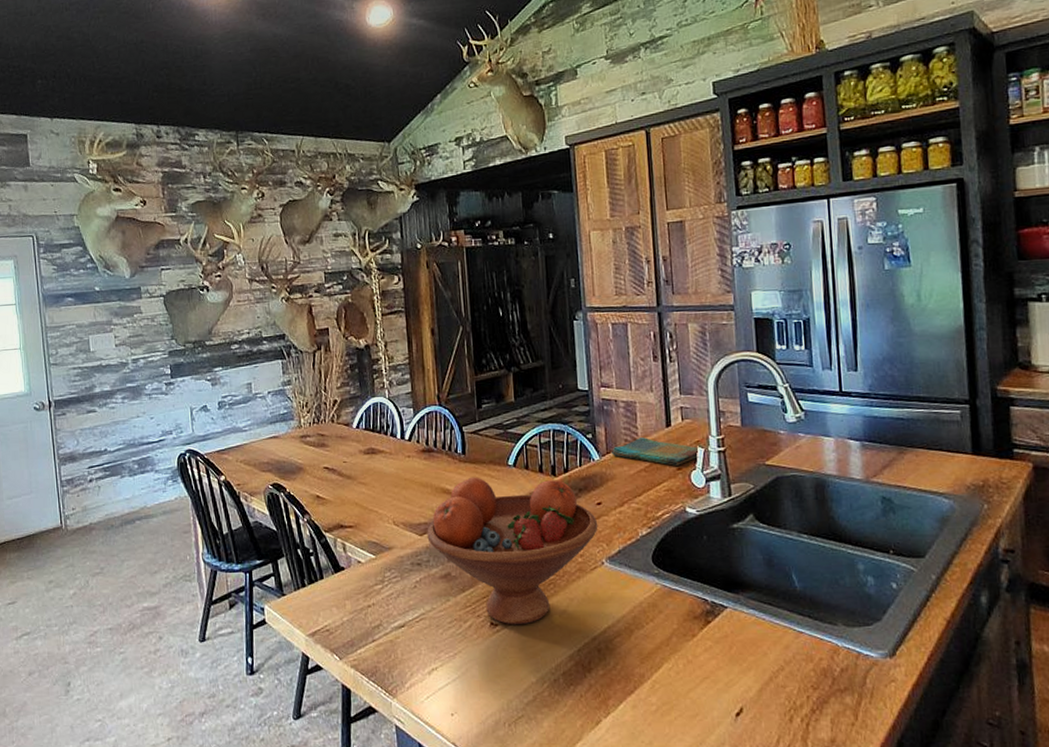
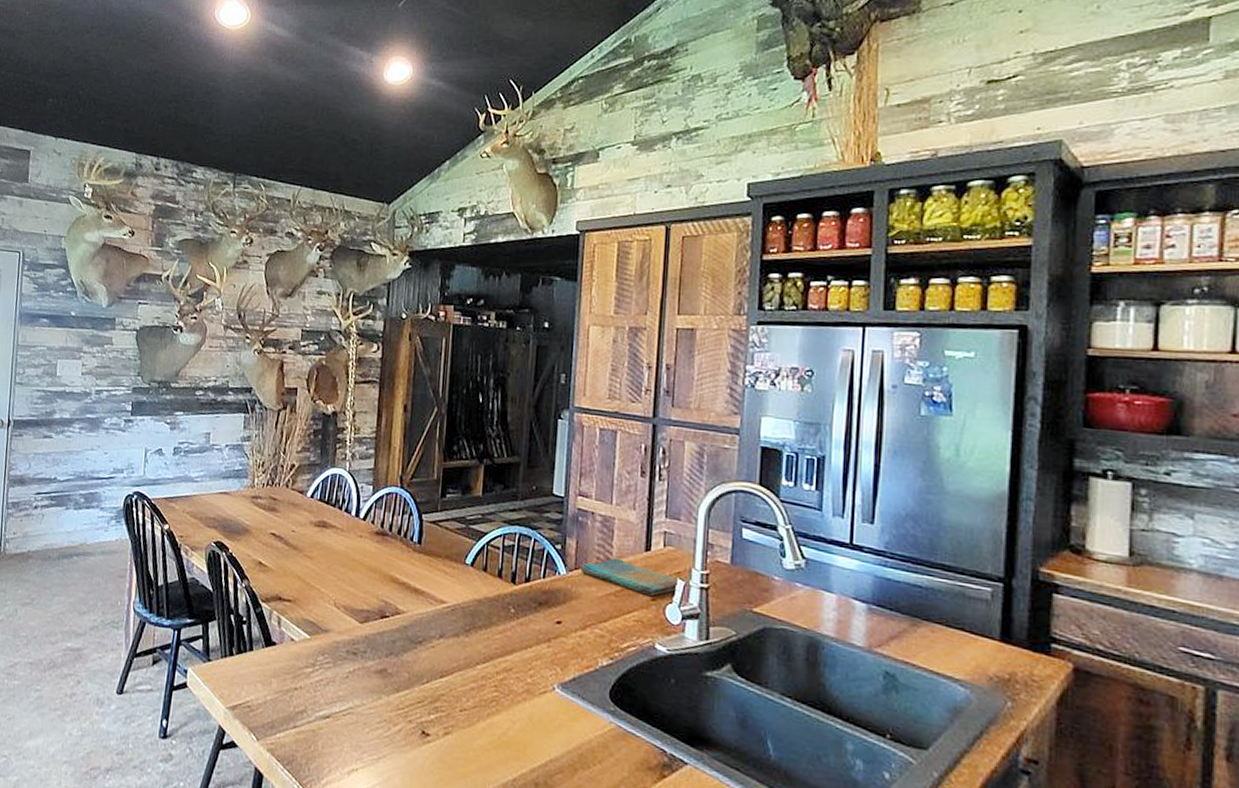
fruit bowl: present [427,477,598,625] -> none [367,569,555,741]

